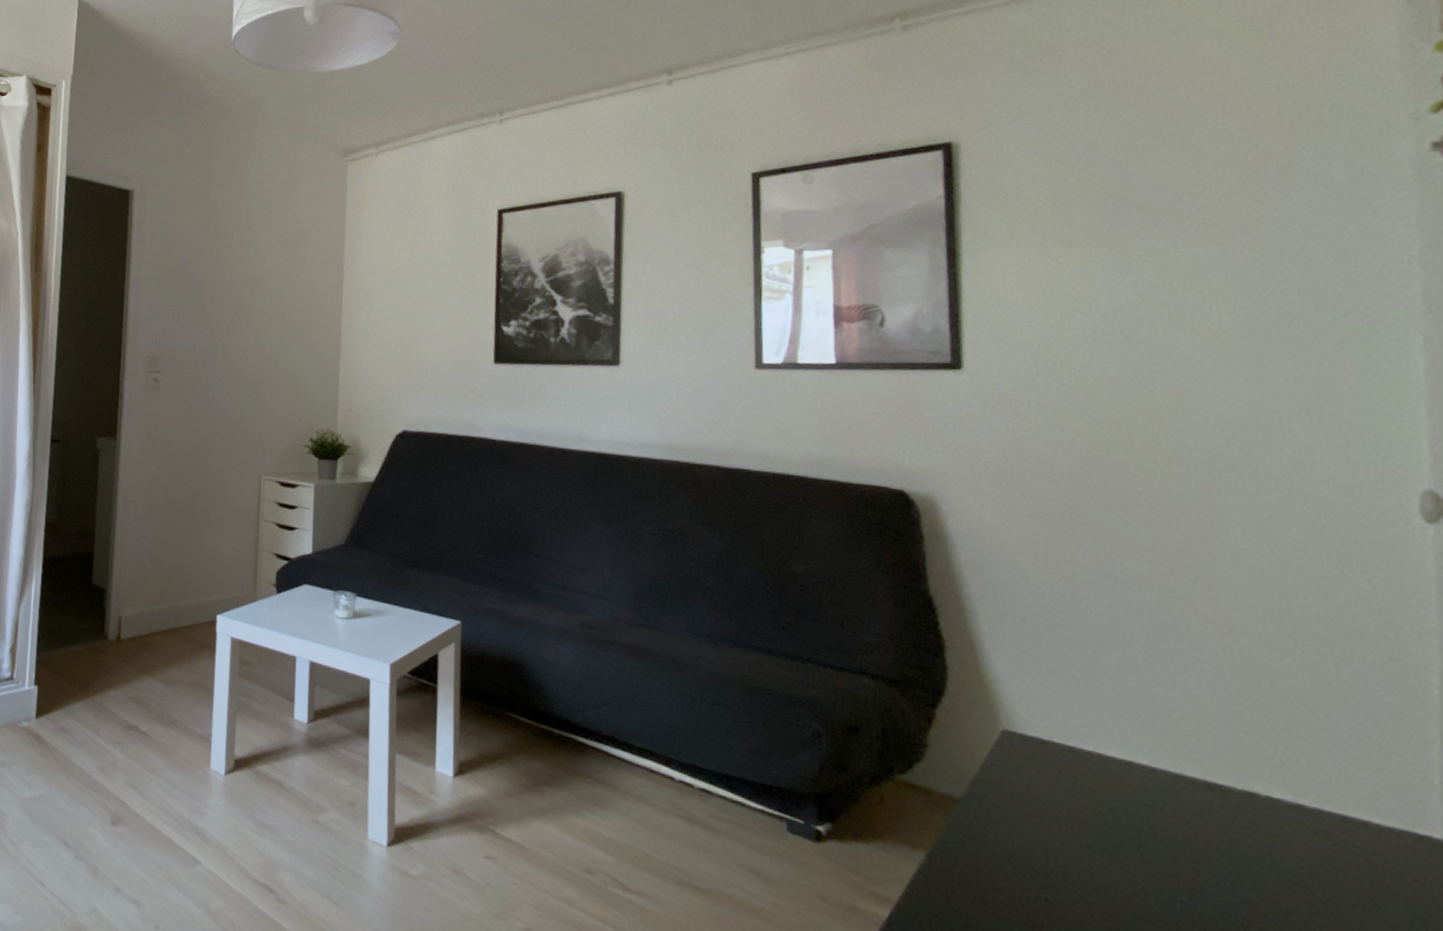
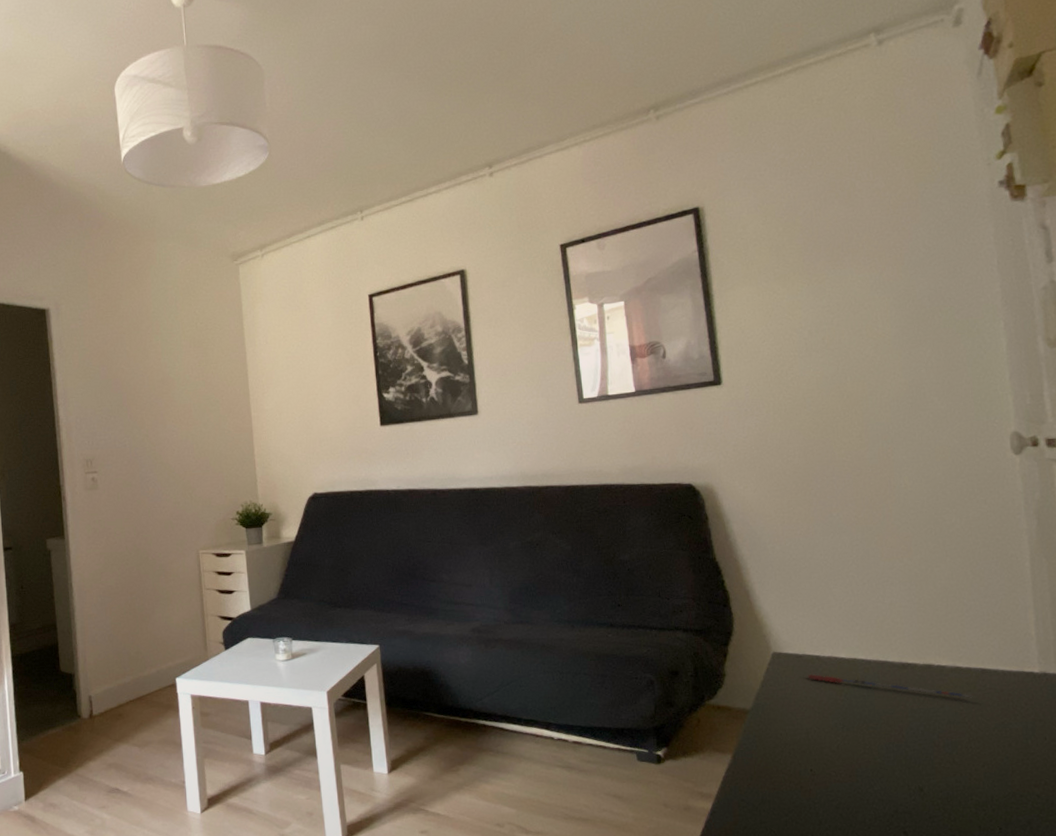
pen: none [1053,769,1323,854] -> present [807,673,973,698]

